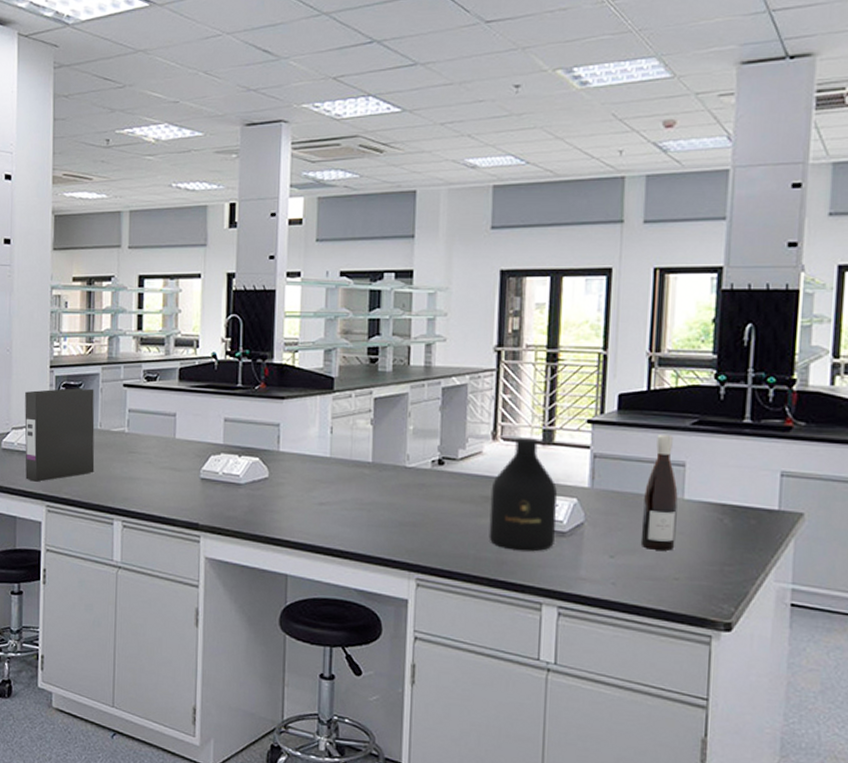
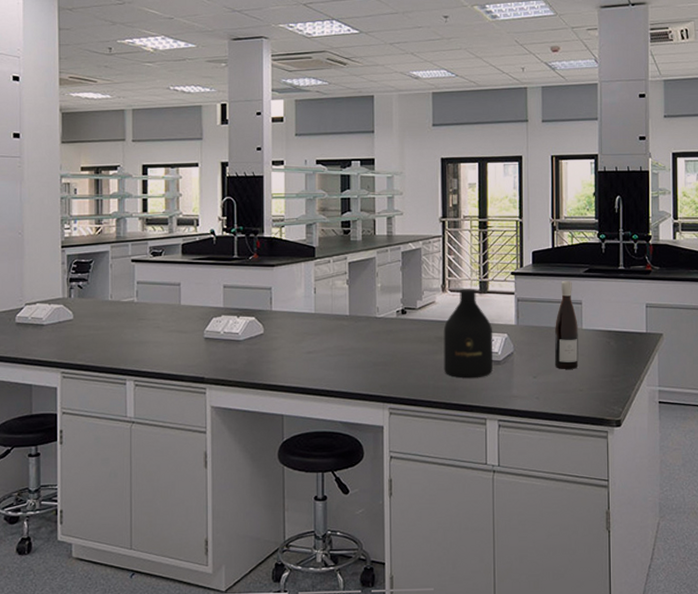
binder: present [24,388,95,482] -> none [38,265,107,351]

